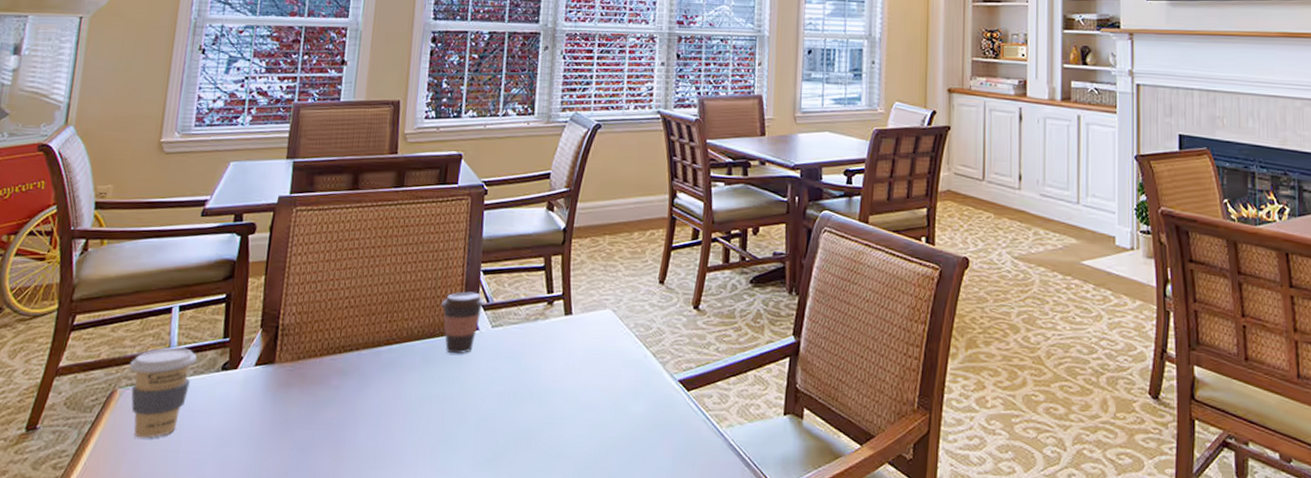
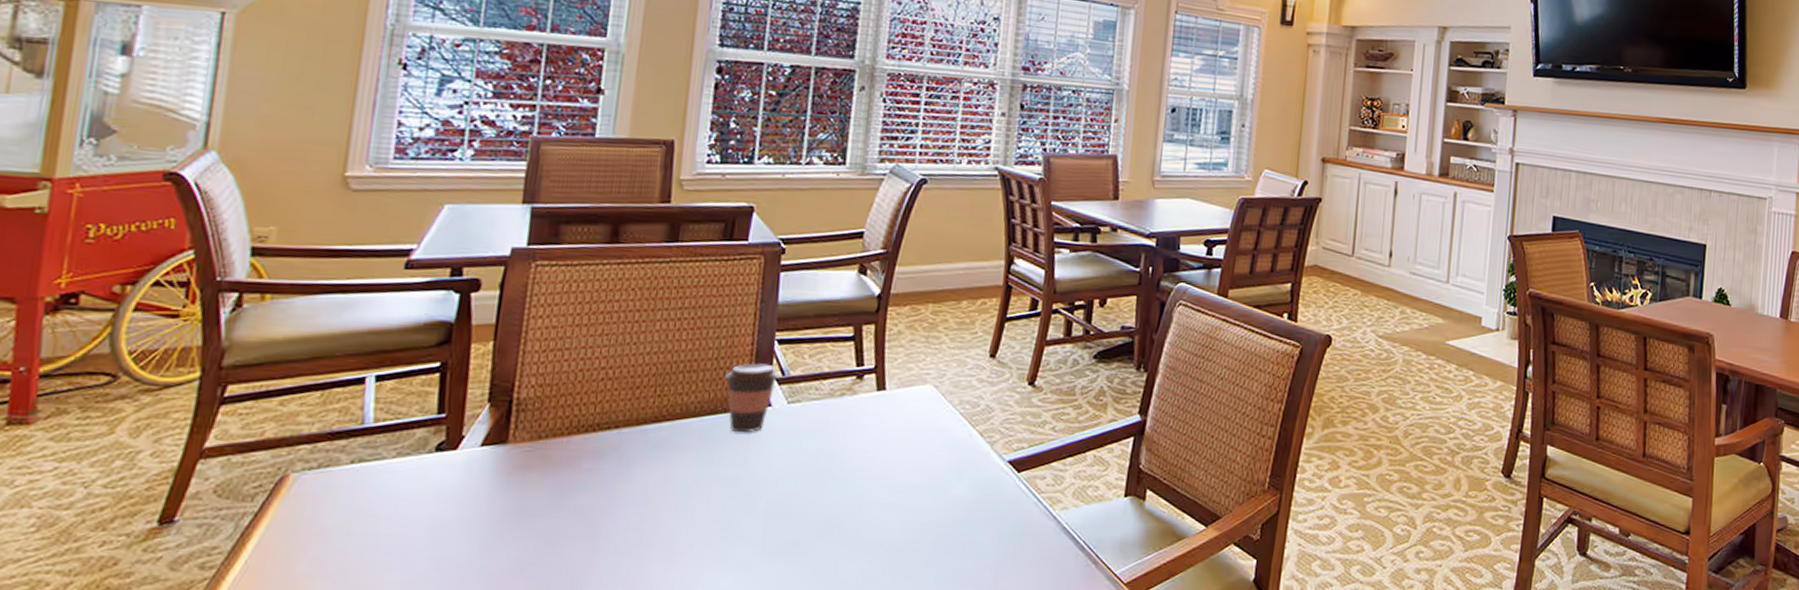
coffee cup: present [129,347,197,439] -> none [306,425,401,531]

